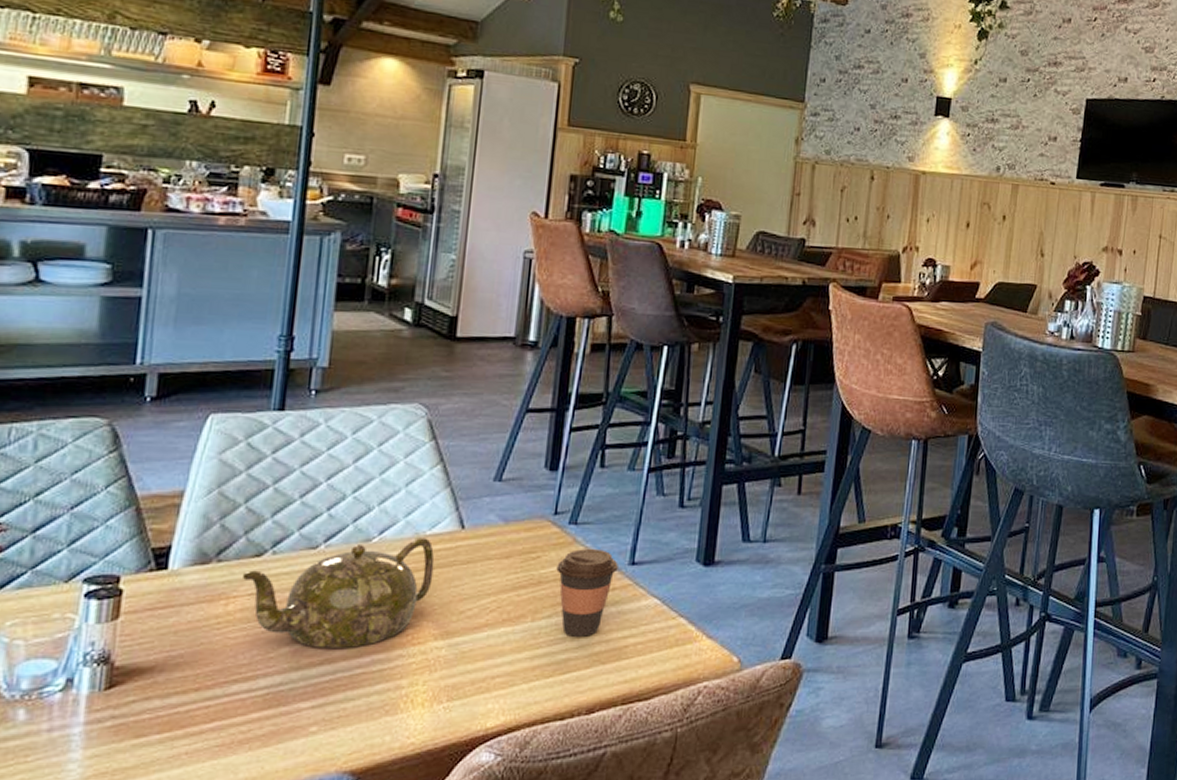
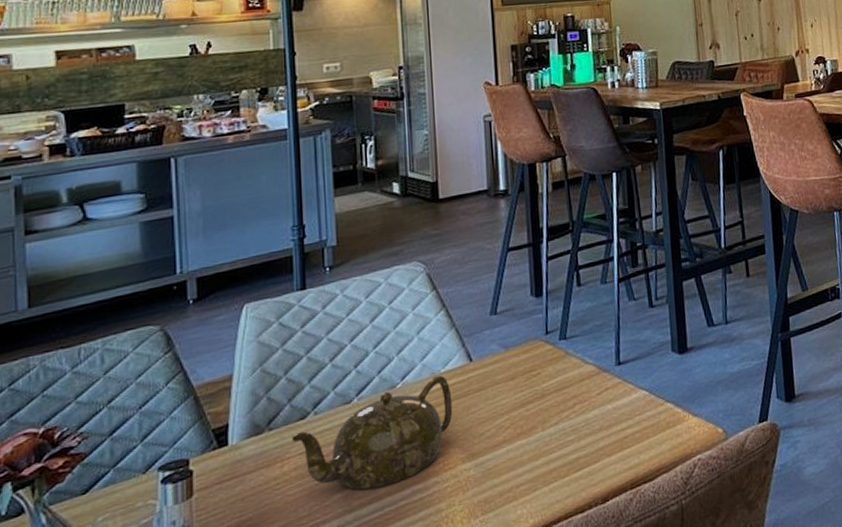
coffee cup: present [556,549,618,637] -> none [555,356,607,438]

